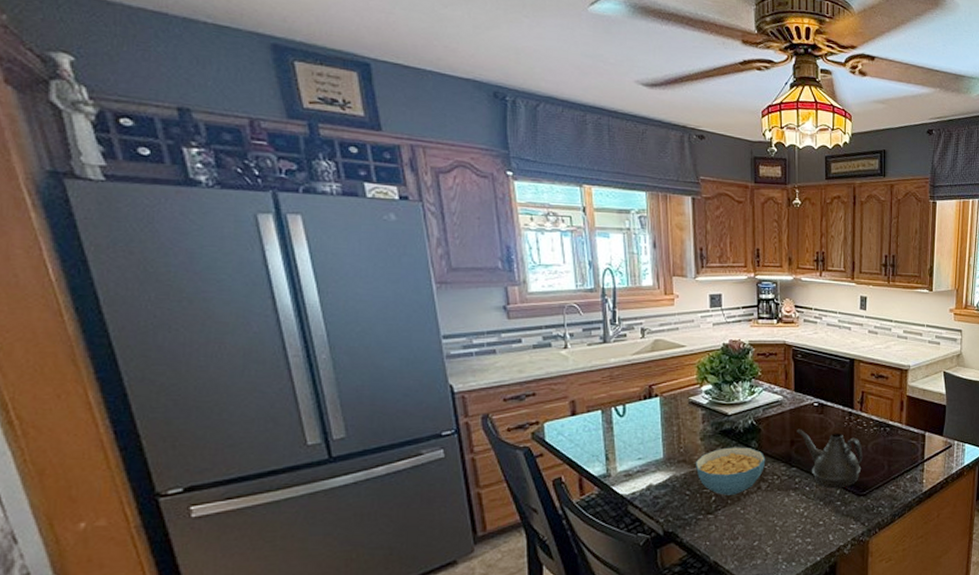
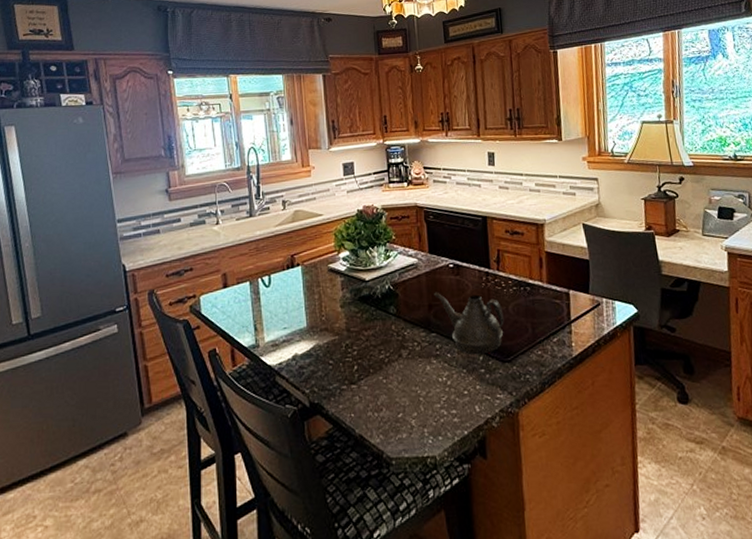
cereal bowl: present [695,447,766,495] -> none [336,313,405,364]

